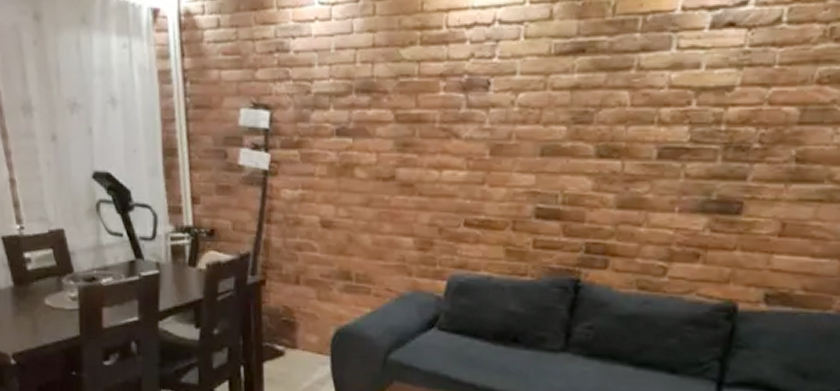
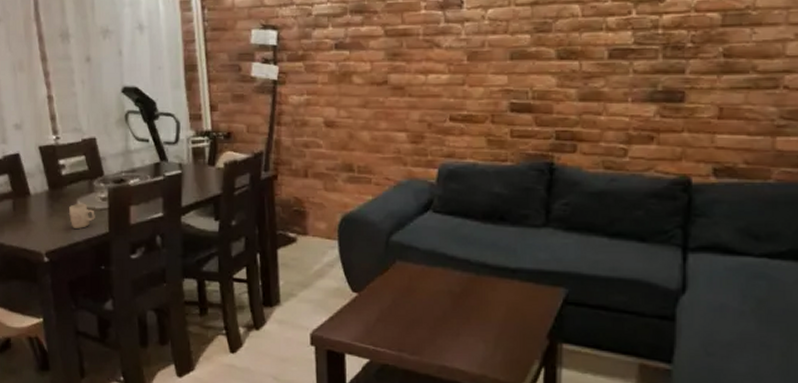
mug: none [35,303,65,330] -> present [68,204,95,228]

